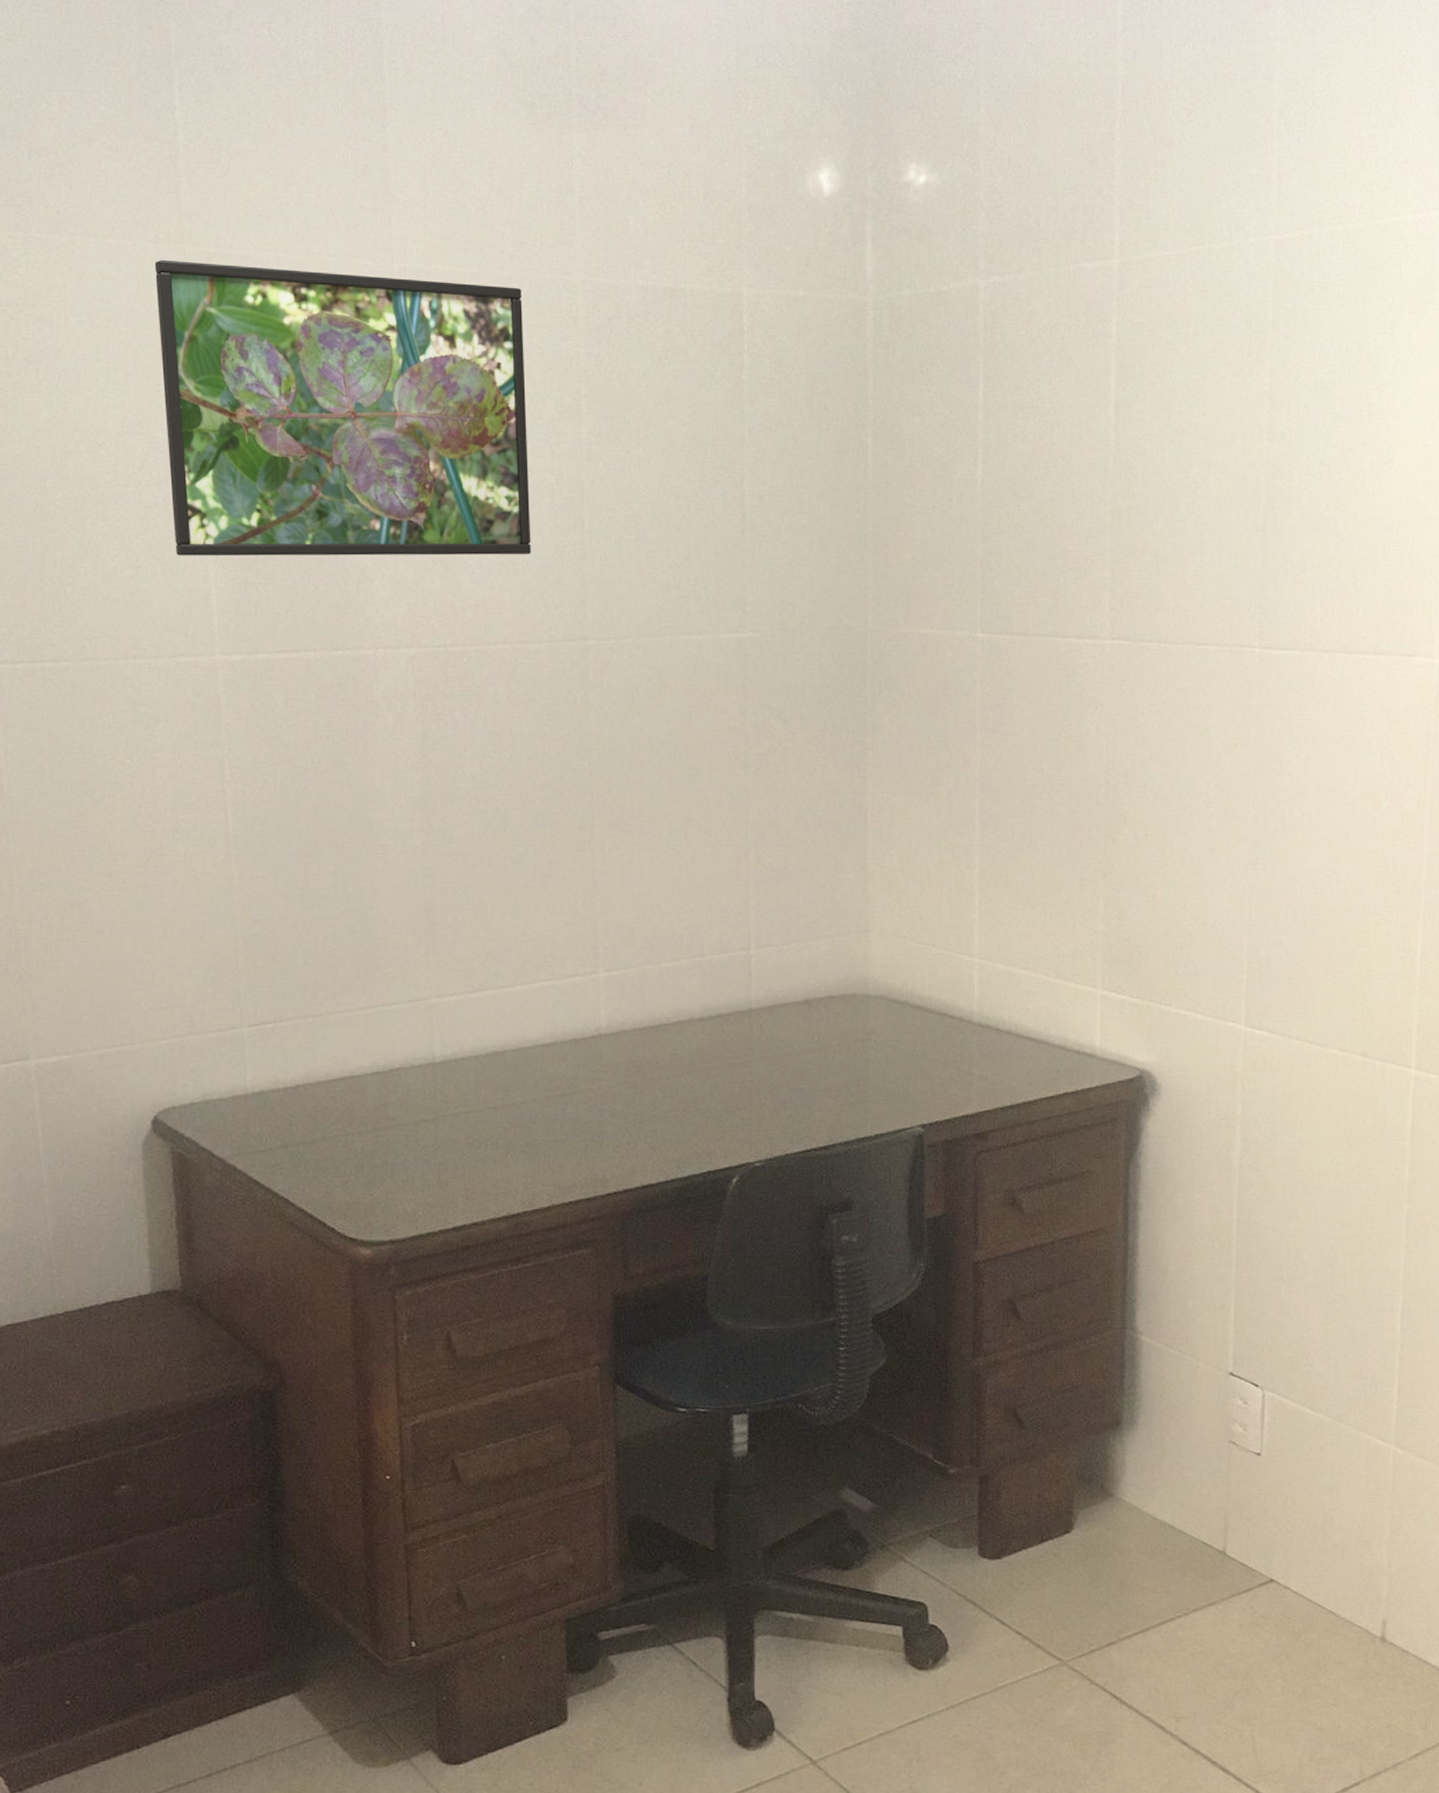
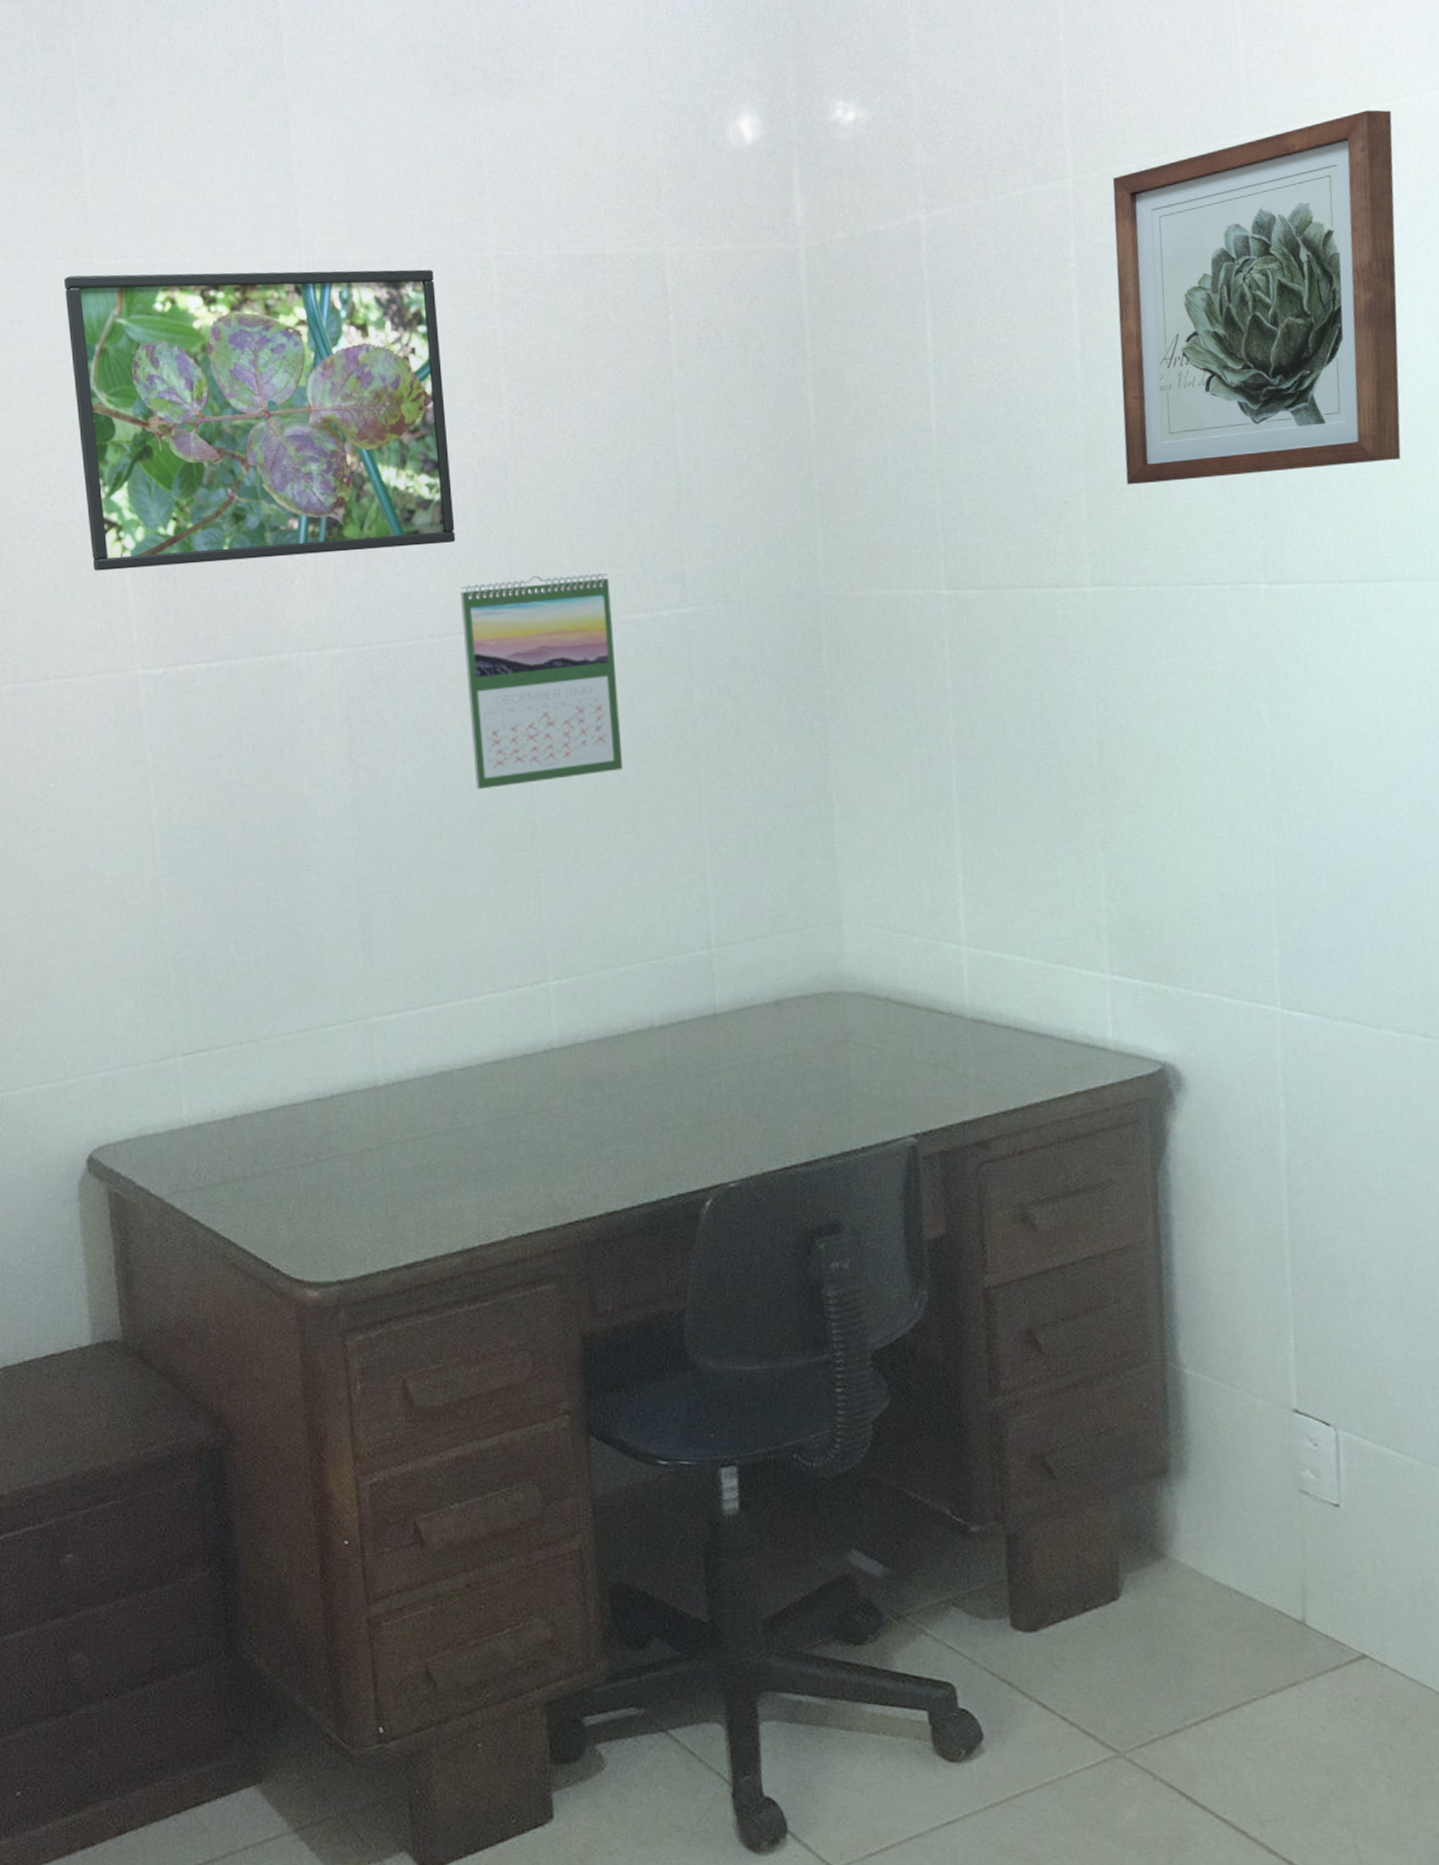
calendar: none [533,592,678,791] -> present [460,573,622,790]
wall art: none [1147,222,1400,550] -> present [1112,110,1401,485]

